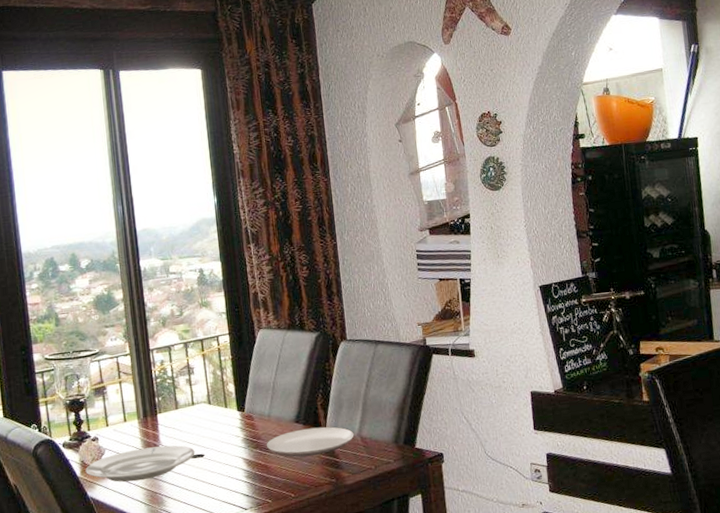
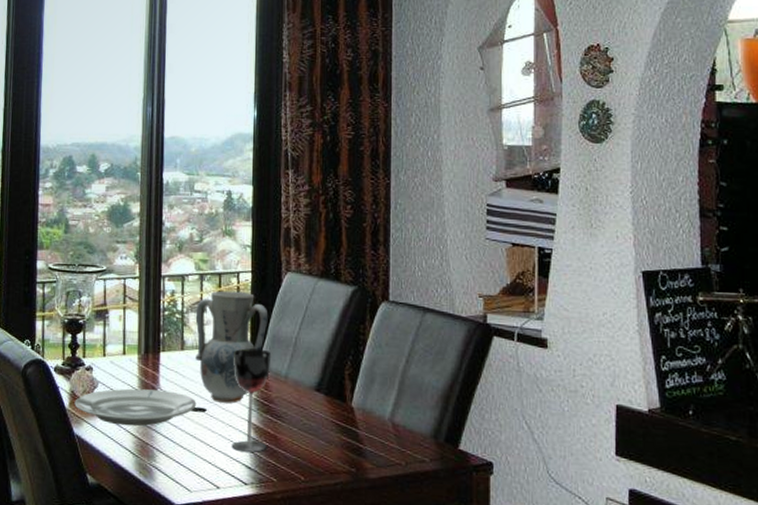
vase: none [184,351,248,447] -> present [194,290,269,404]
wineglass: none [222,396,260,484] -> present [231,348,272,452]
plate: present [266,427,354,457] -> none [278,400,385,435]

